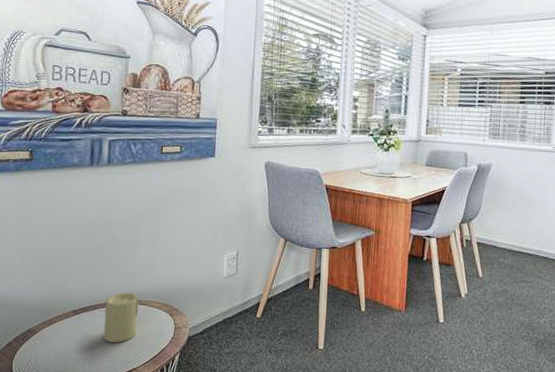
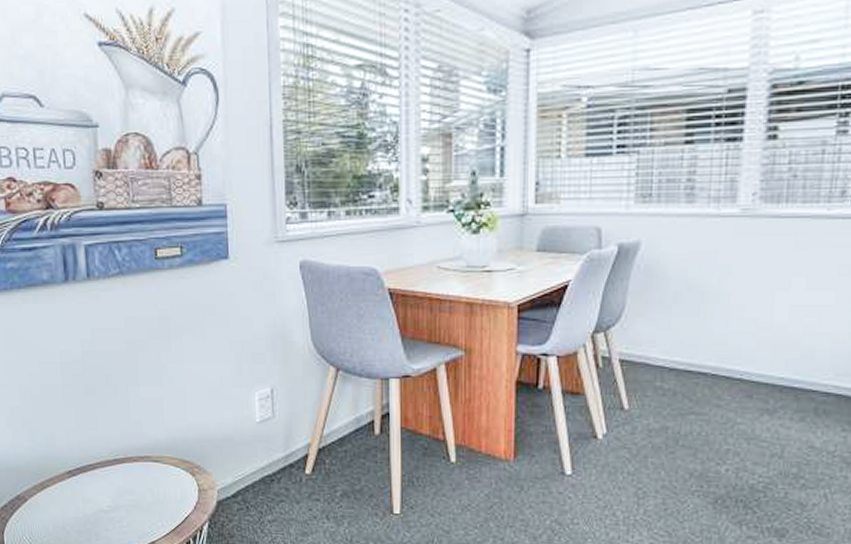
candle: present [104,292,139,343] -> none [106,446,150,511]

